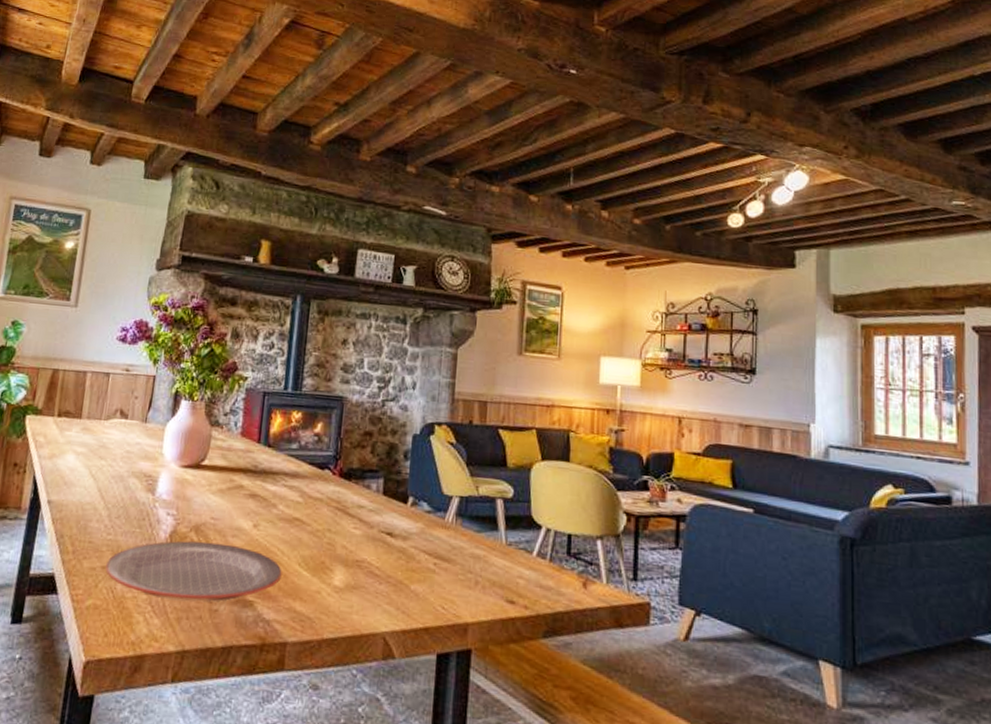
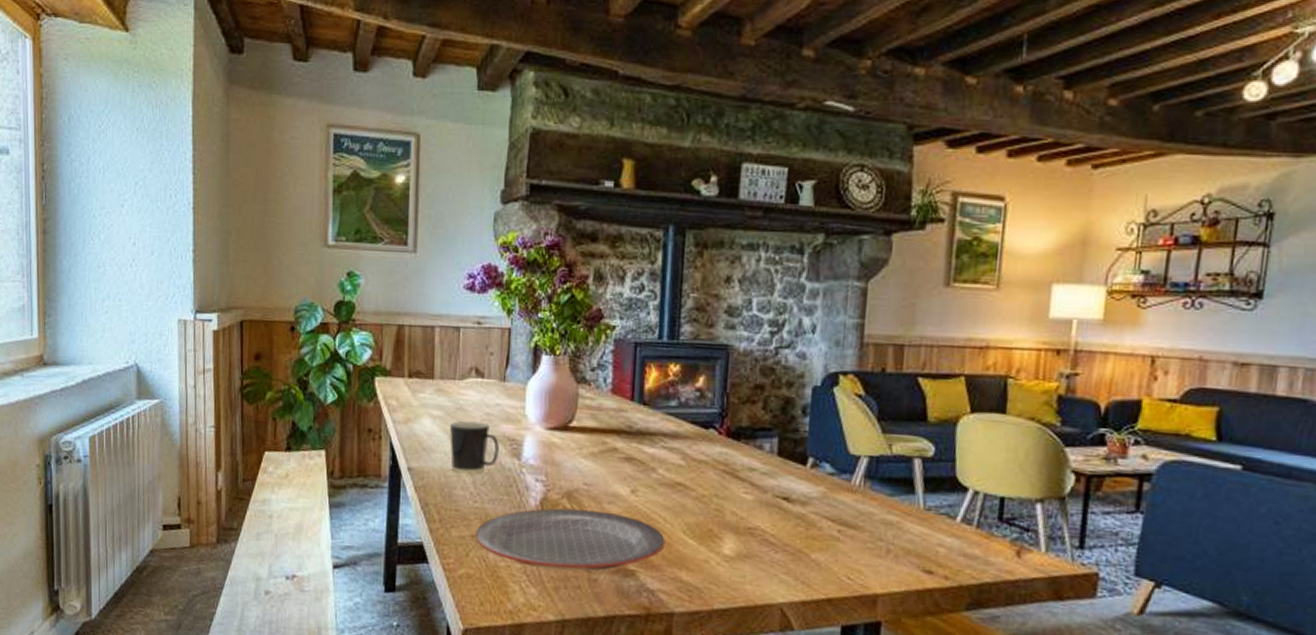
mug: none [89,458,136,508] -> present [450,421,499,474]

